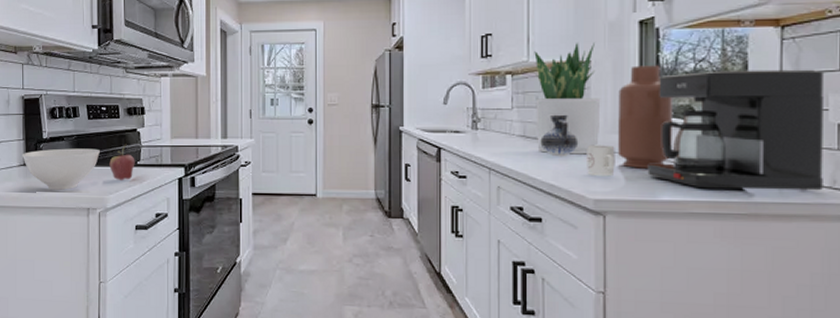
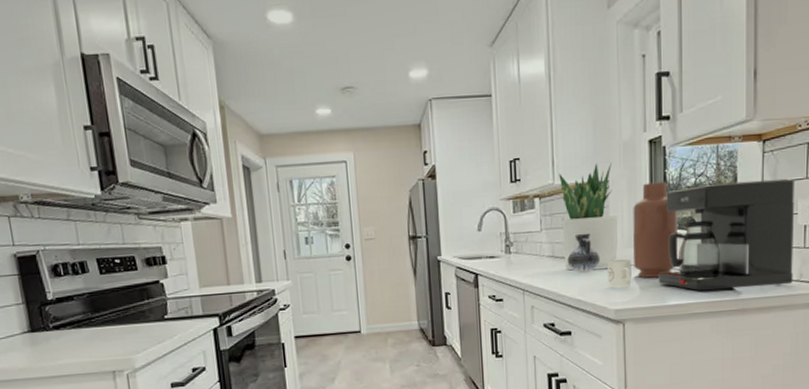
bowl: present [22,148,101,191] -> none [23,306,120,357]
fruit: present [109,144,135,181] -> none [131,297,162,339]

